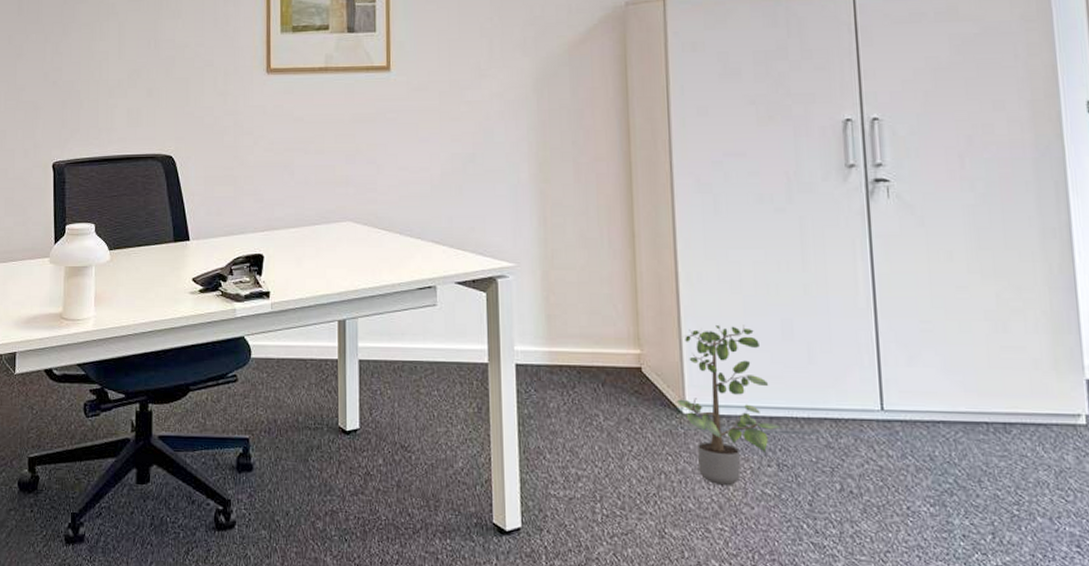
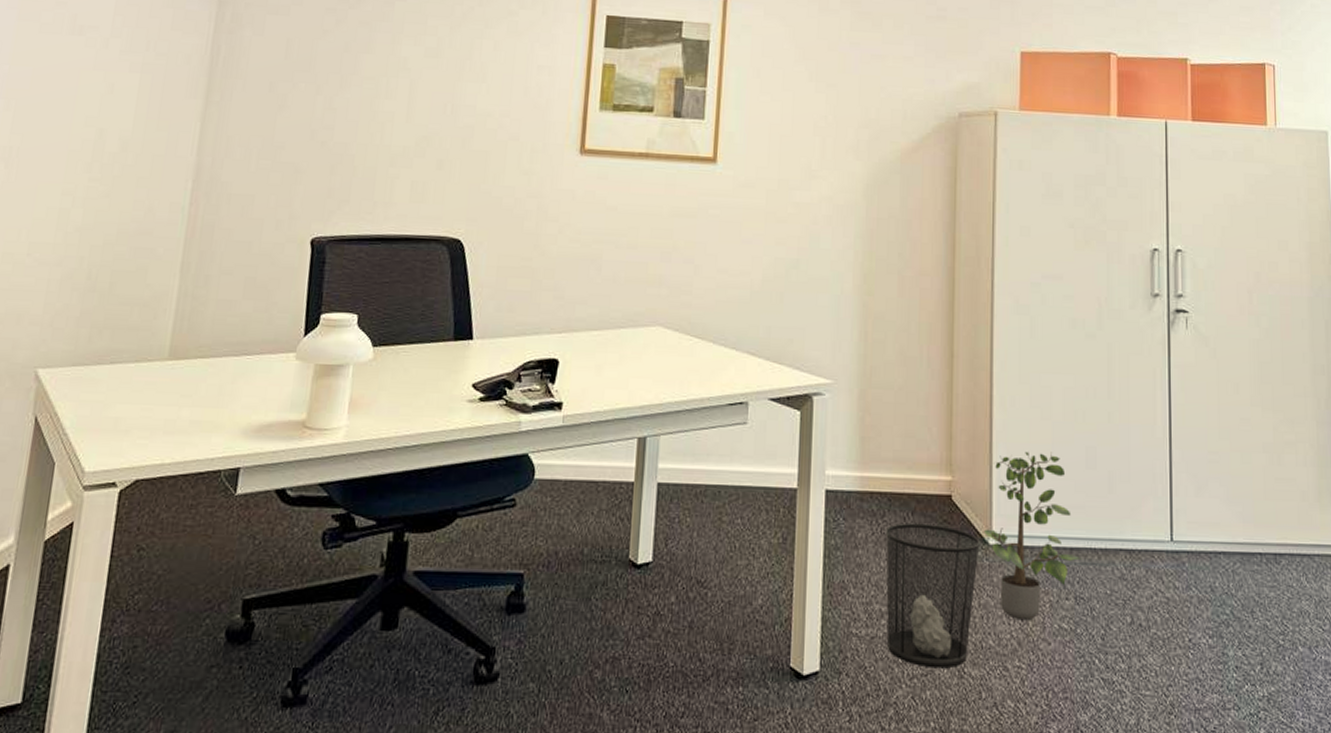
waste bin: none [576,393,674,529] -> present [885,523,980,669]

